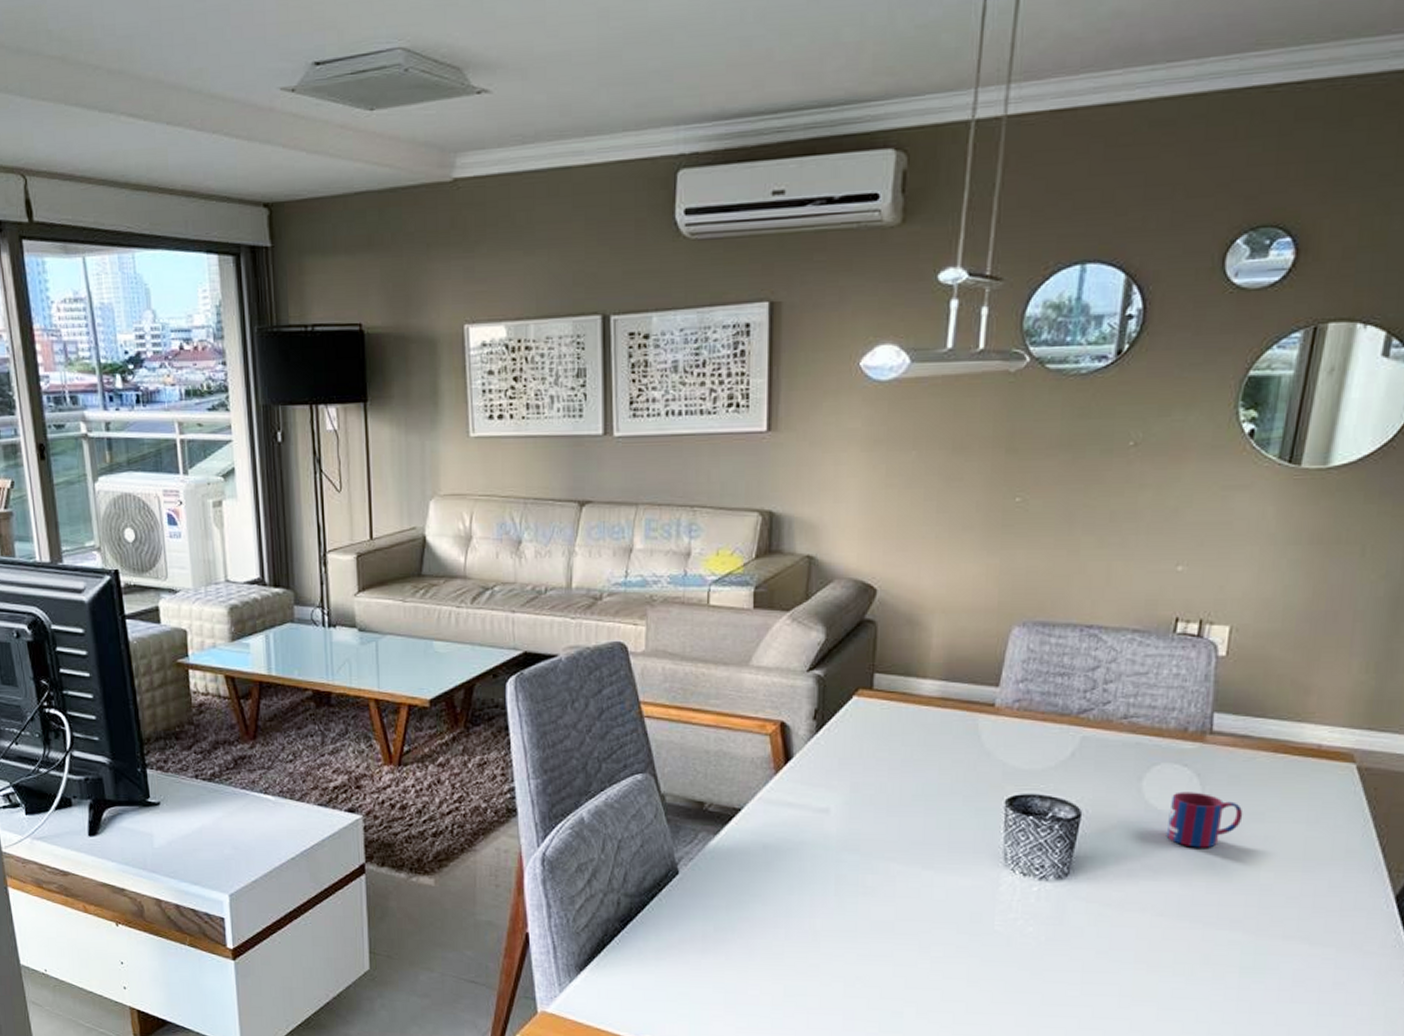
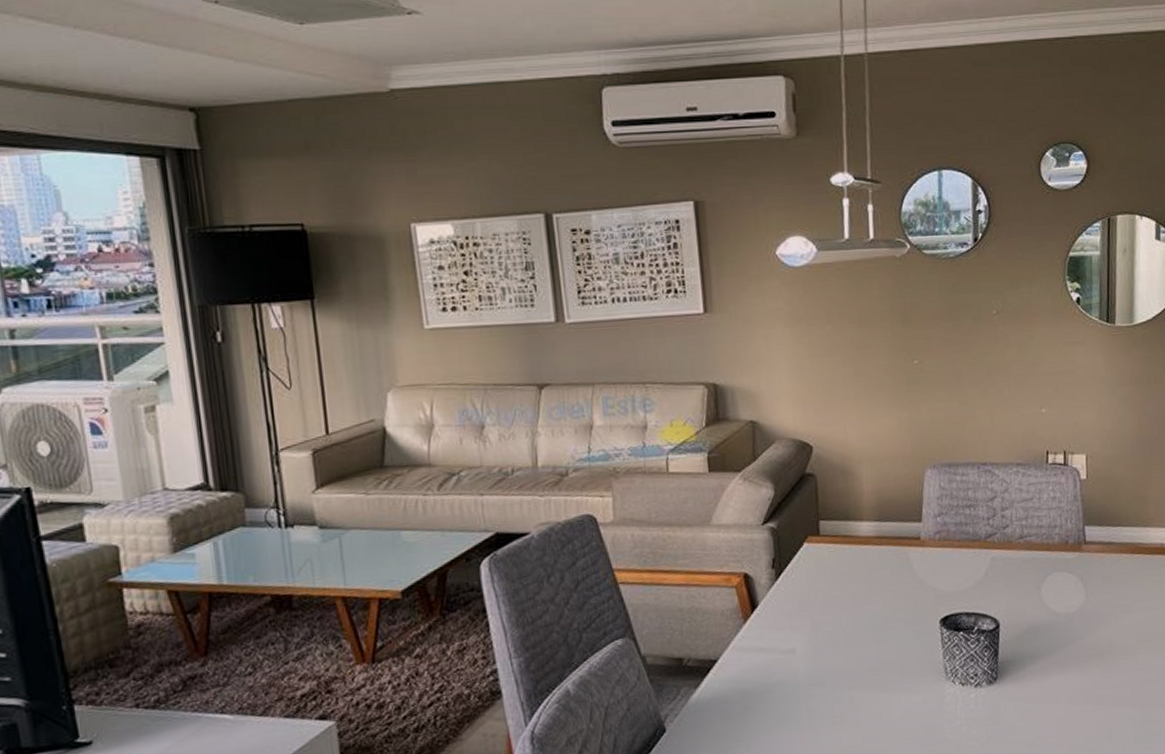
mug: present [1166,792,1243,848] -> none [1064,593,1118,641]

